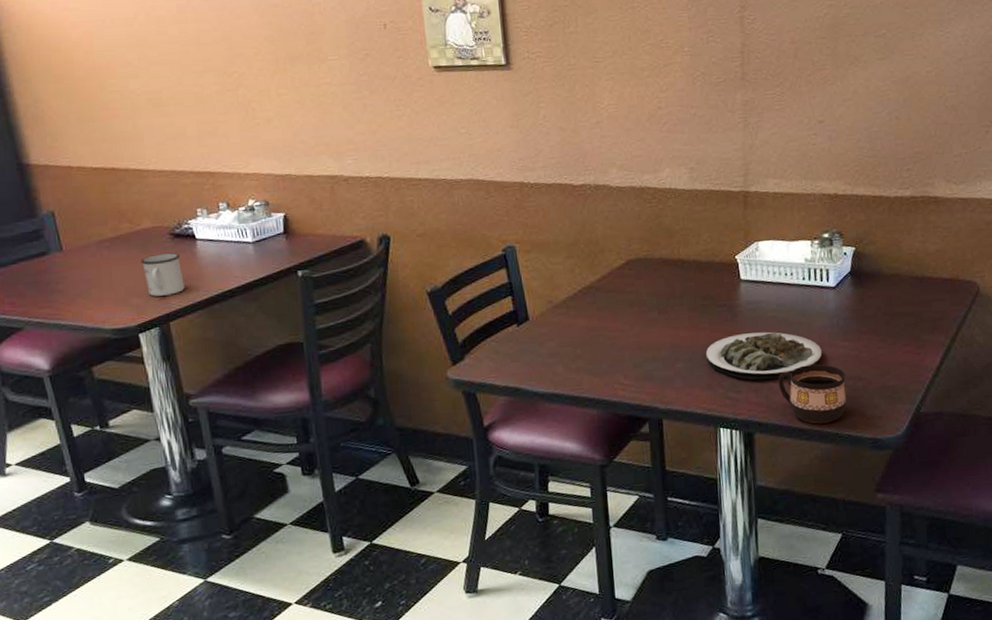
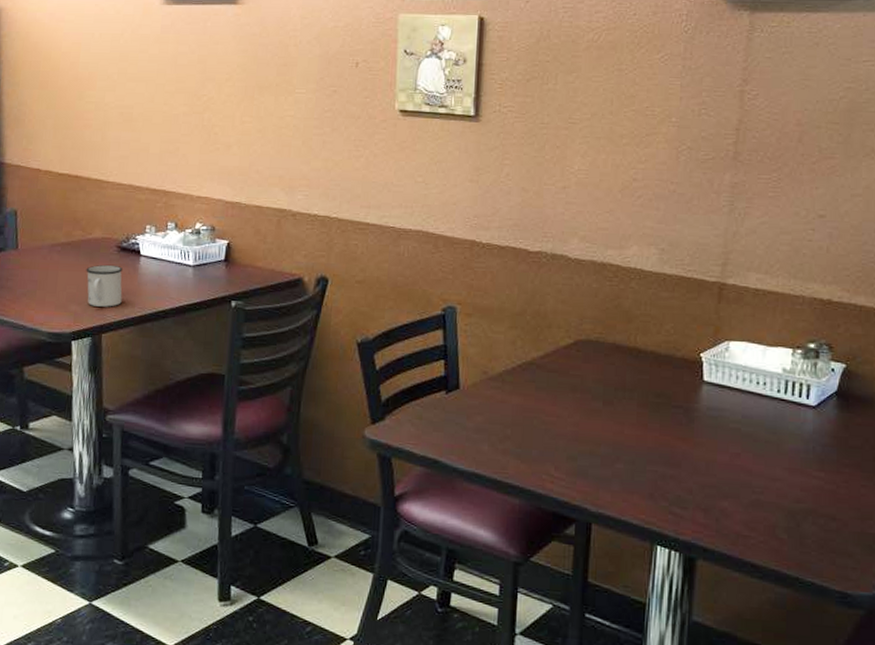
plate: present [705,331,822,380] -> none [651,442,791,500]
cup: present [777,364,847,424] -> none [732,491,816,564]

